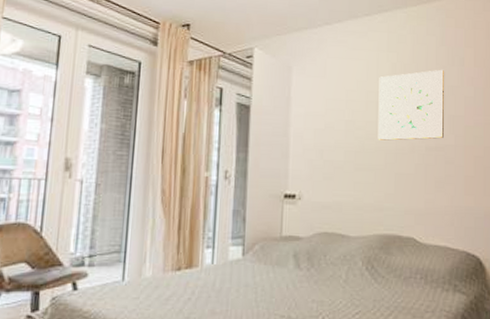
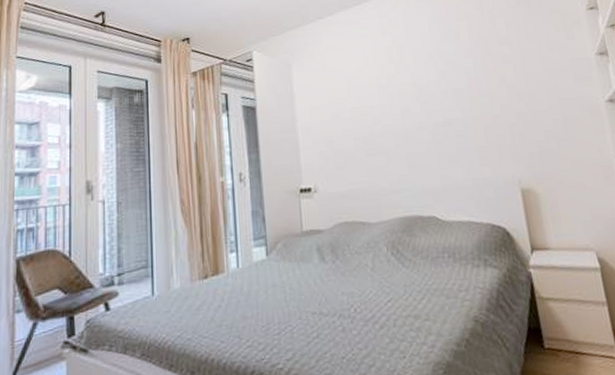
wall art: present [378,69,444,141] -> none [377,45,450,123]

